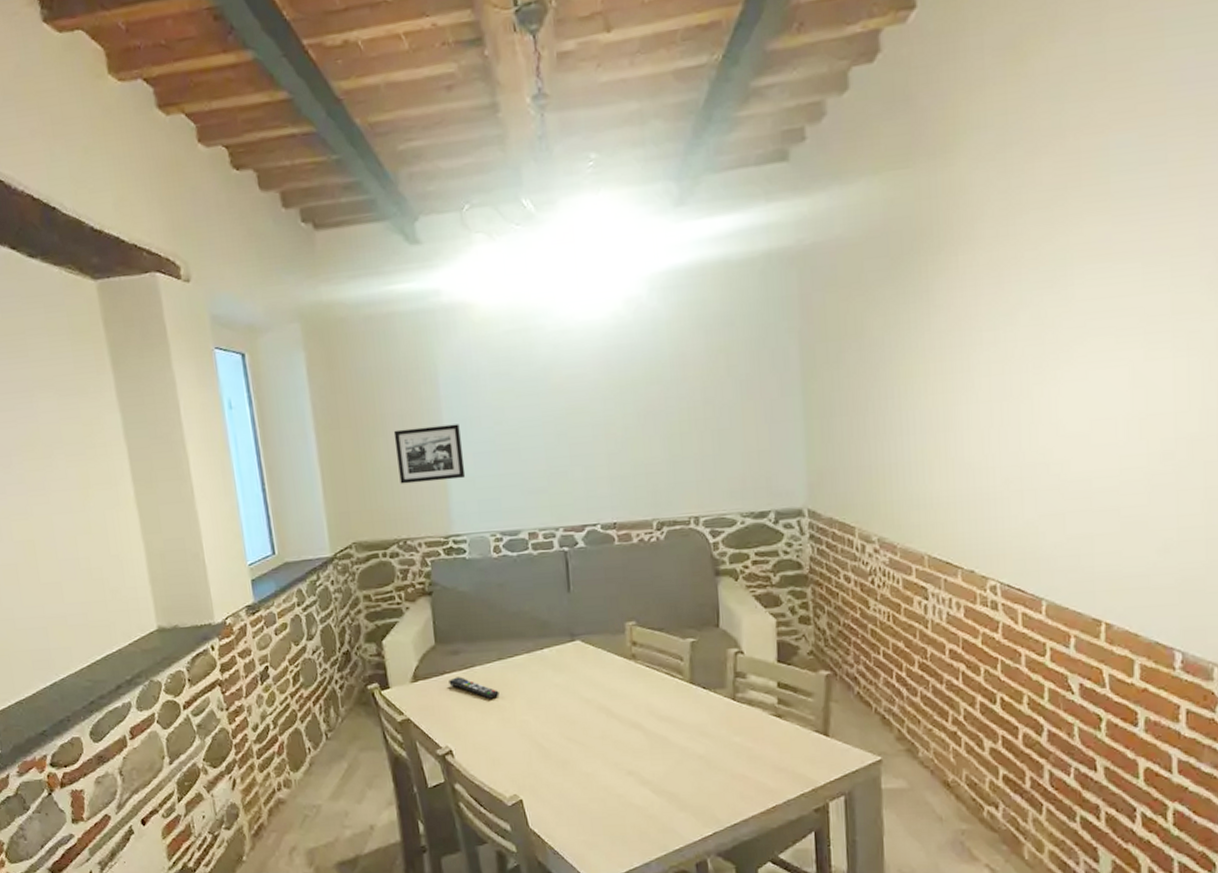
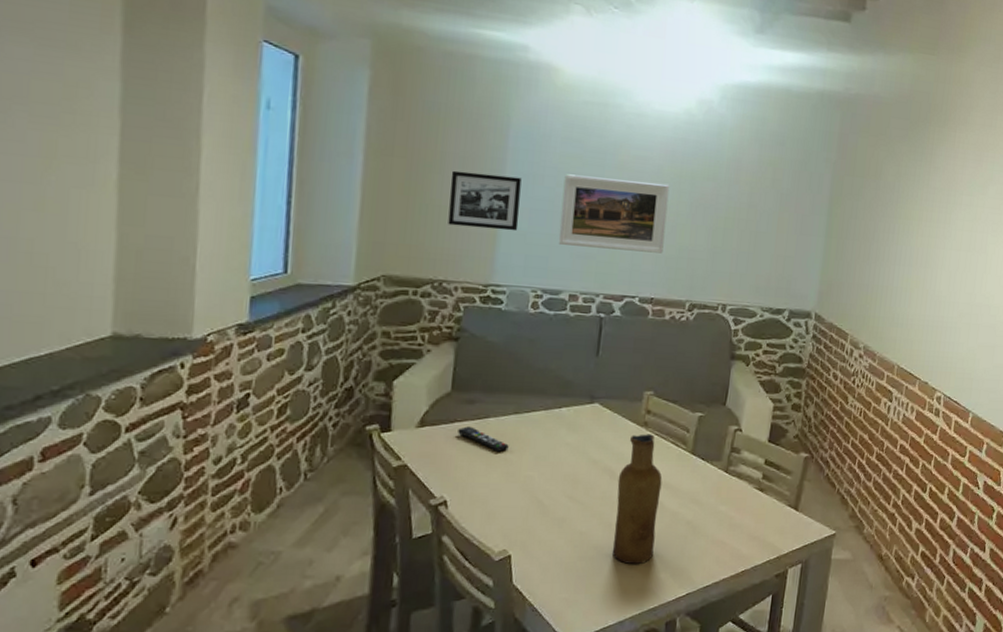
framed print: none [500,398,617,483] -> present [558,174,670,254]
vase: none [615,666,668,805] -> present [612,434,663,565]

